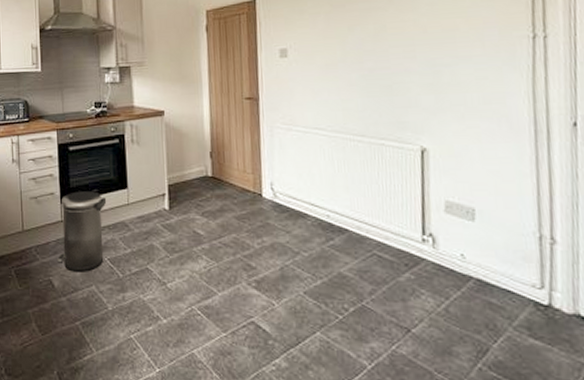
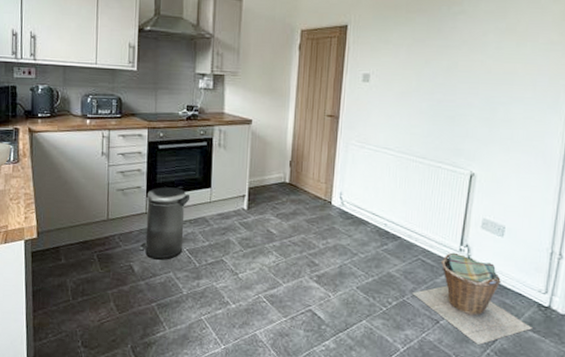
laundry basket: none [372,244,533,357] -> present [412,252,532,345]

